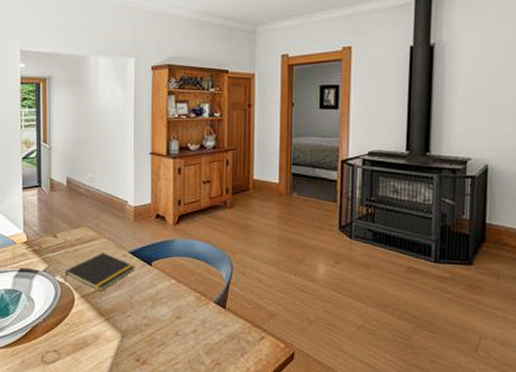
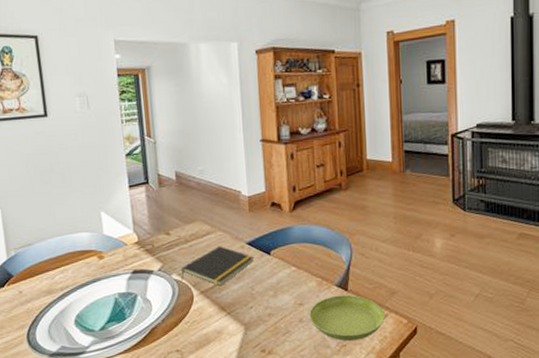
saucer: none [186,312,262,360] -> present [309,295,385,342]

